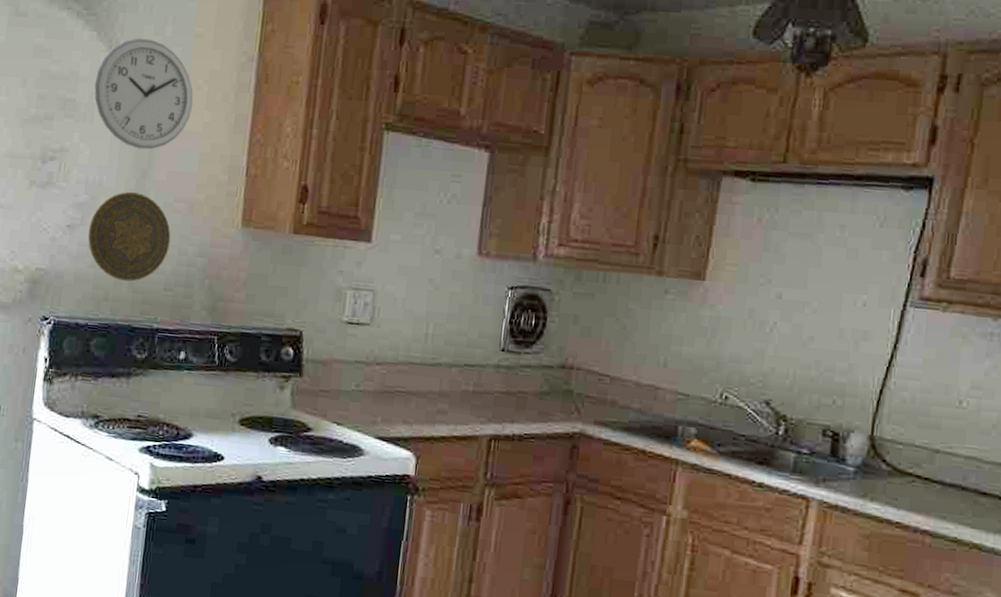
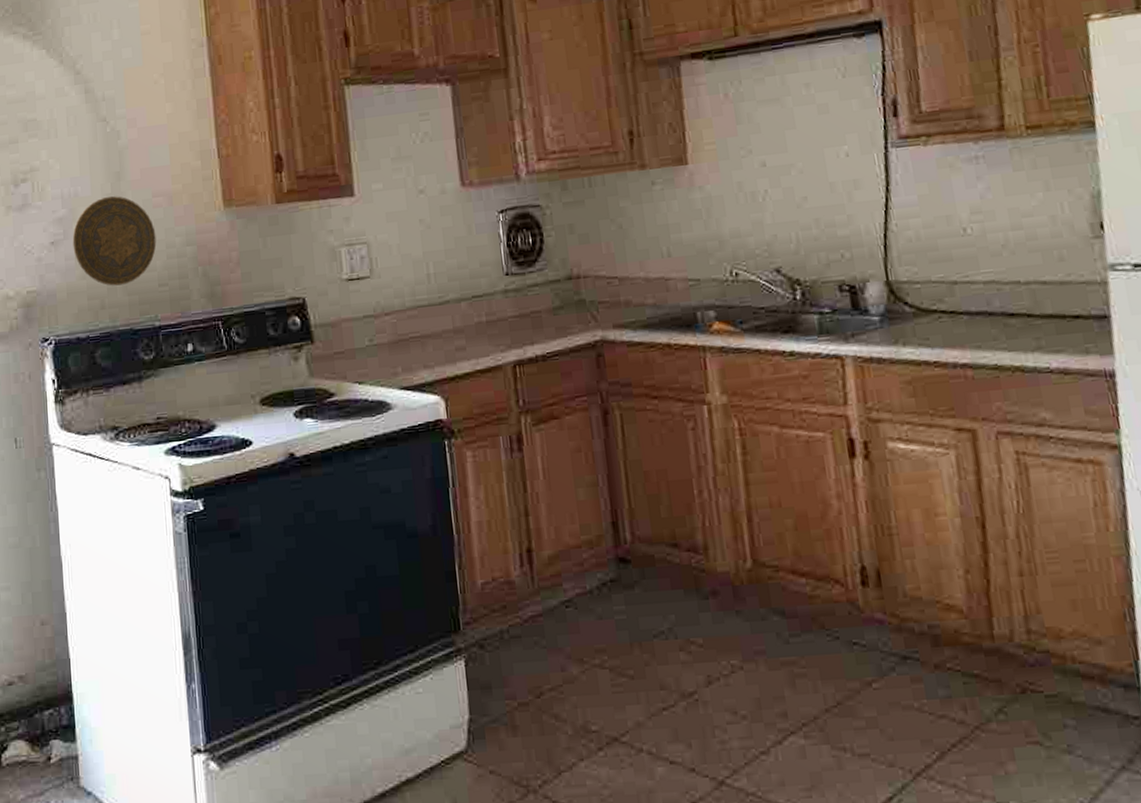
wall clock: present [94,38,193,150] -> none [52,45,153,153]

